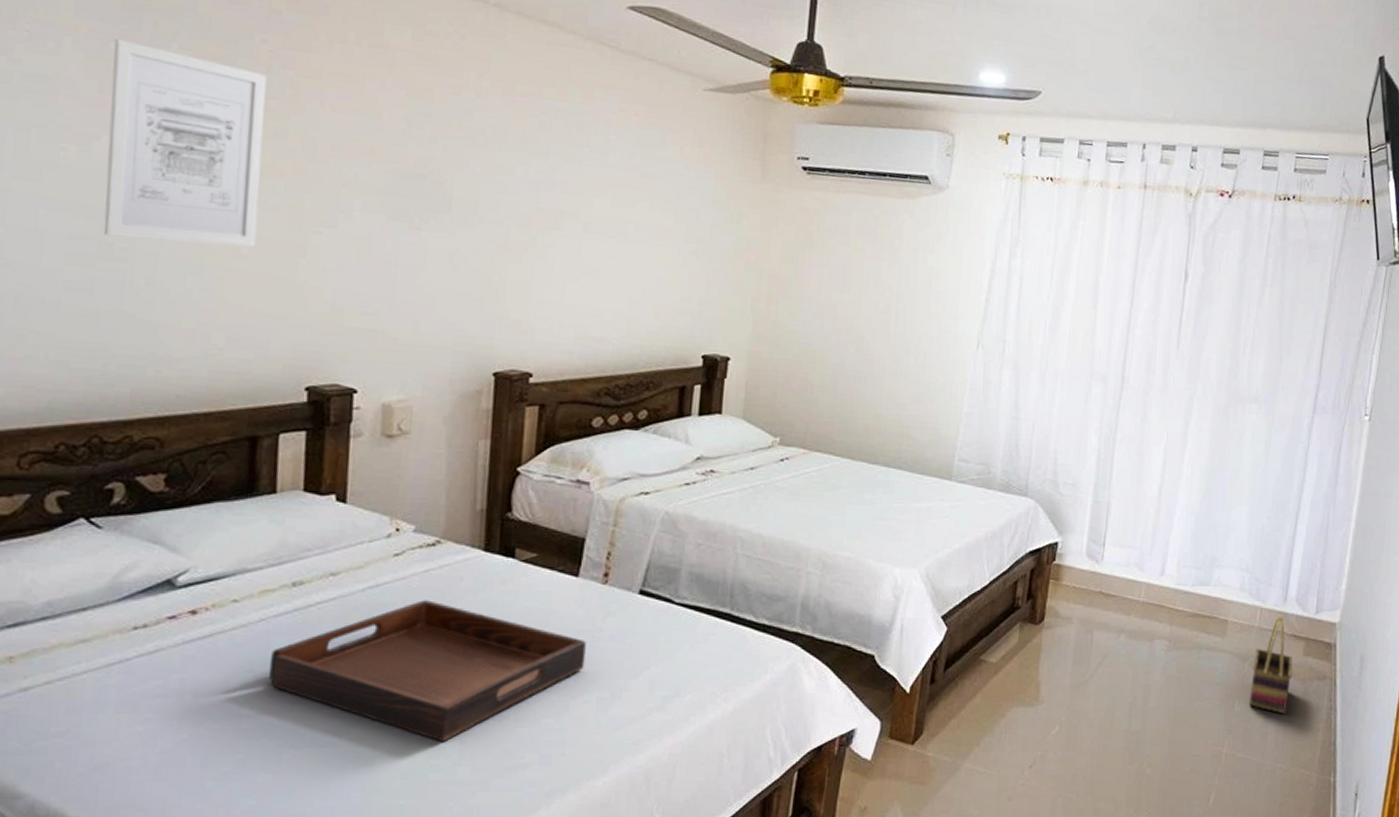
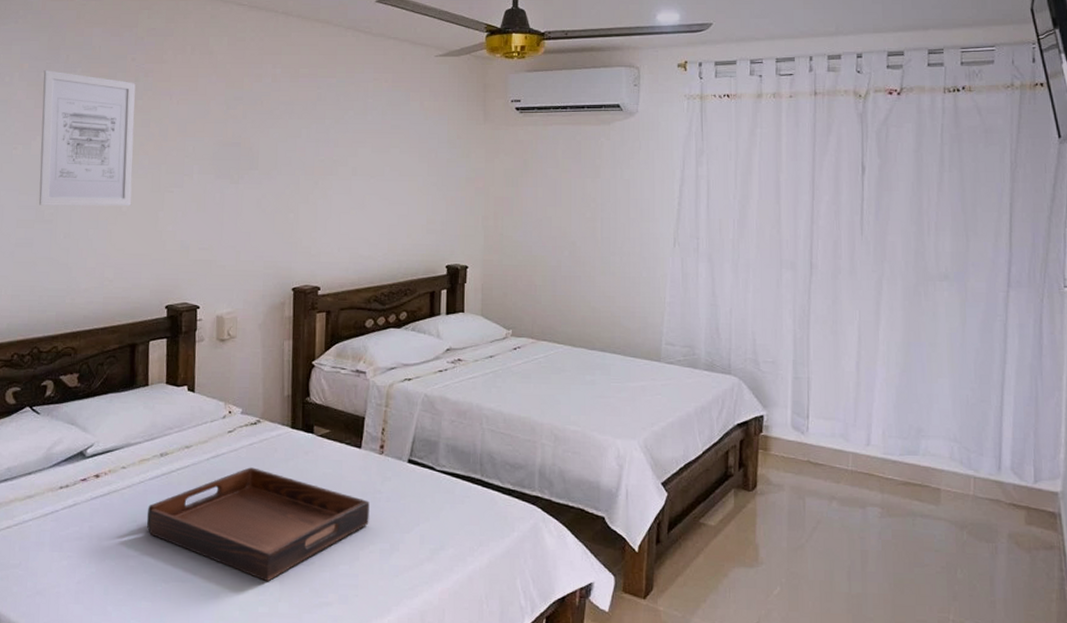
basket: present [1249,614,1293,714] -> none [972,483,1016,583]

